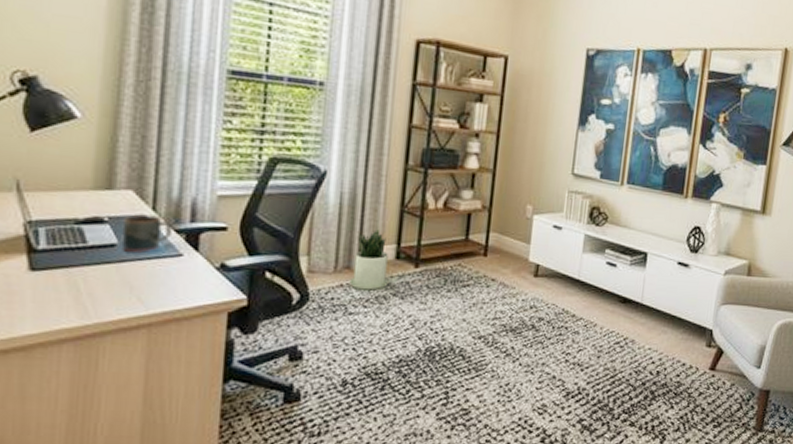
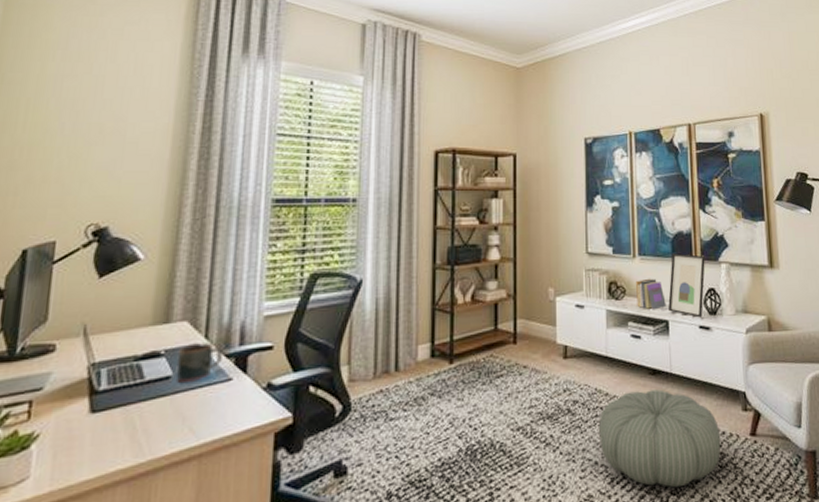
planter: present [349,229,389,291] -> none [388,330,426,393]
pouf: none [559,316,681,407] -> present [598,389,721,487]
books: none [617,208,648,241] -> present [636,278,666,310]
picture frame: none [649,186,698,254] -> present [668,253,706,318]

